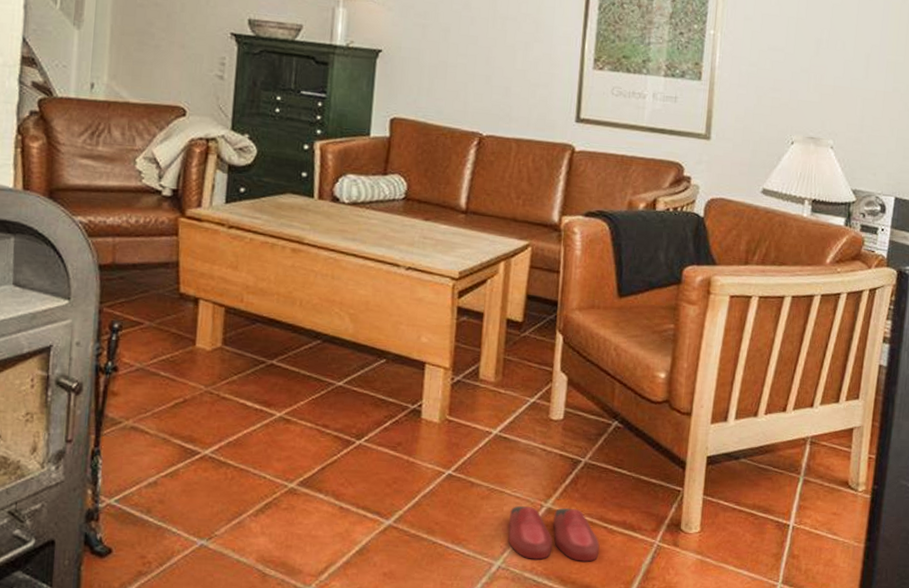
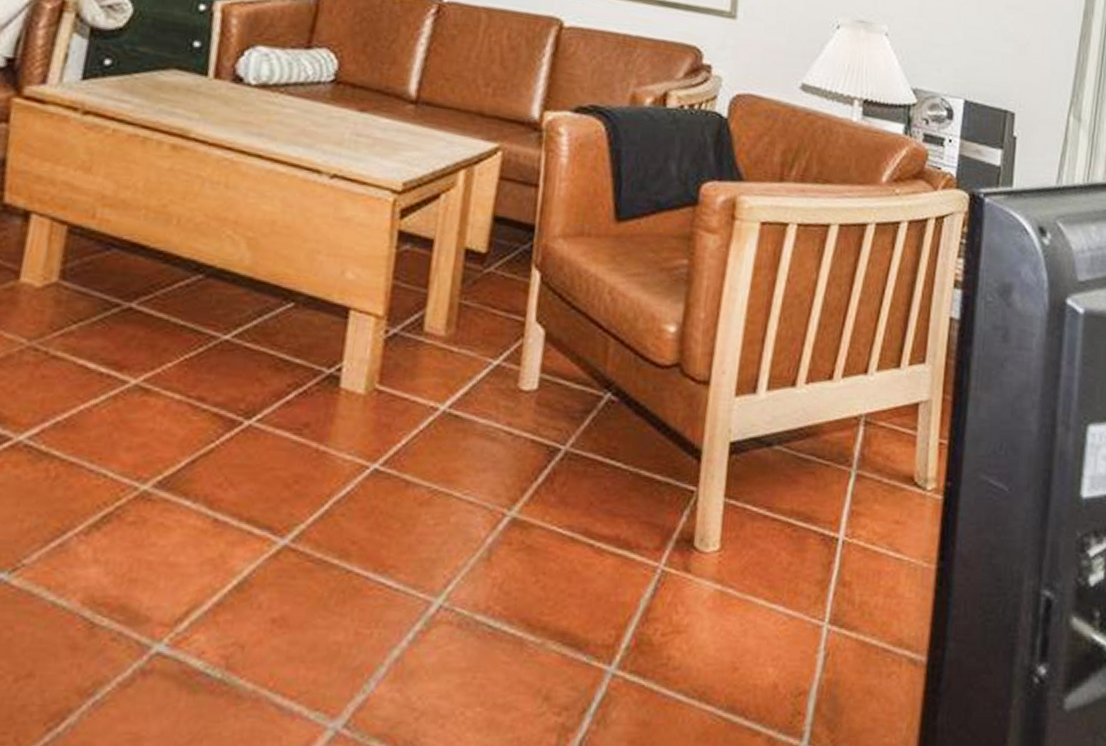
slippers: present [508,506,600,563] -> none [454,515,583,598]

